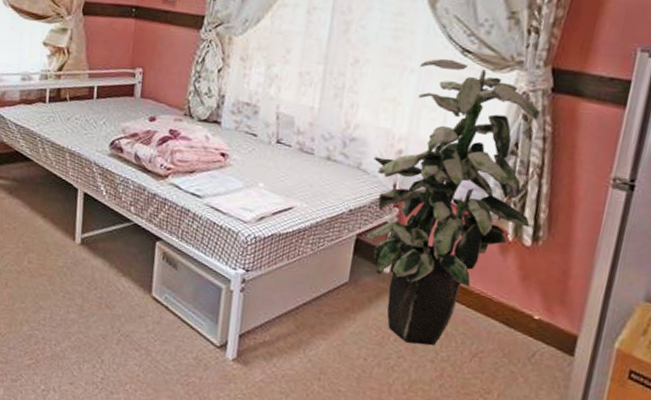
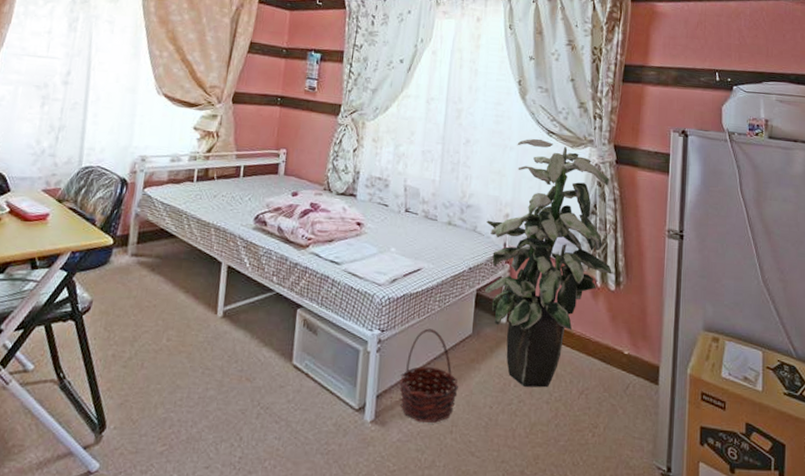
basket: none [263,271,329,369] -> present [399,328,458,423]

